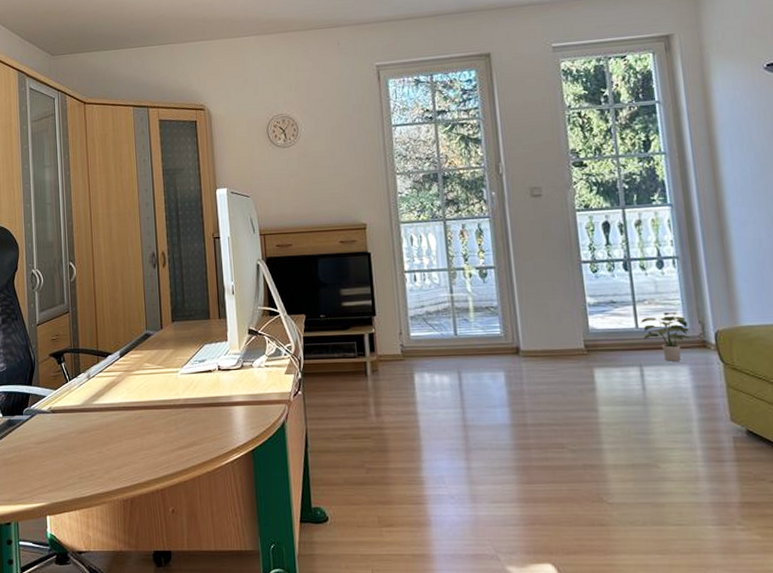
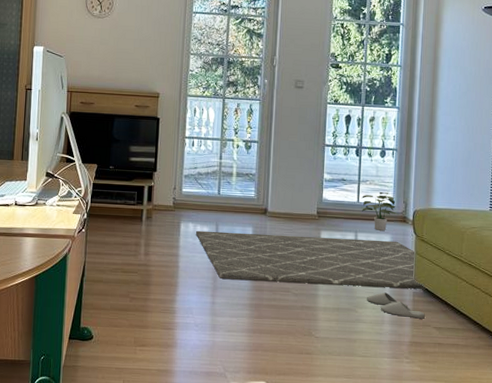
rug: none [433,373,752,438] -> present [195,230,427,289]
slippers: none [668,440,756,471] -> present [366,292,425,319]

